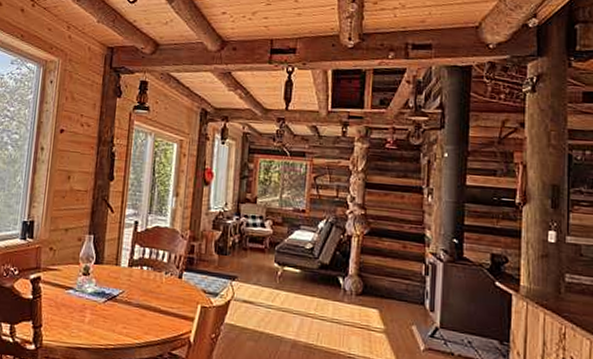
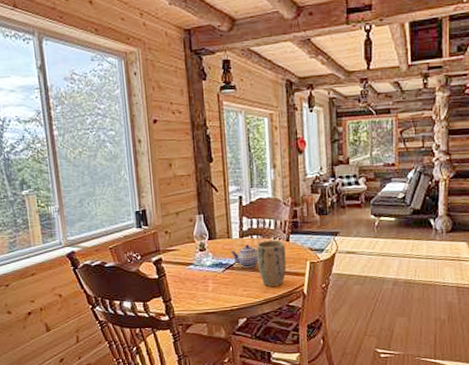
teapot: none [116,275,145,302] -> present [230,244,258,268]
plant pot: none [143,274,177,329] -> present [256,240,286,287]

